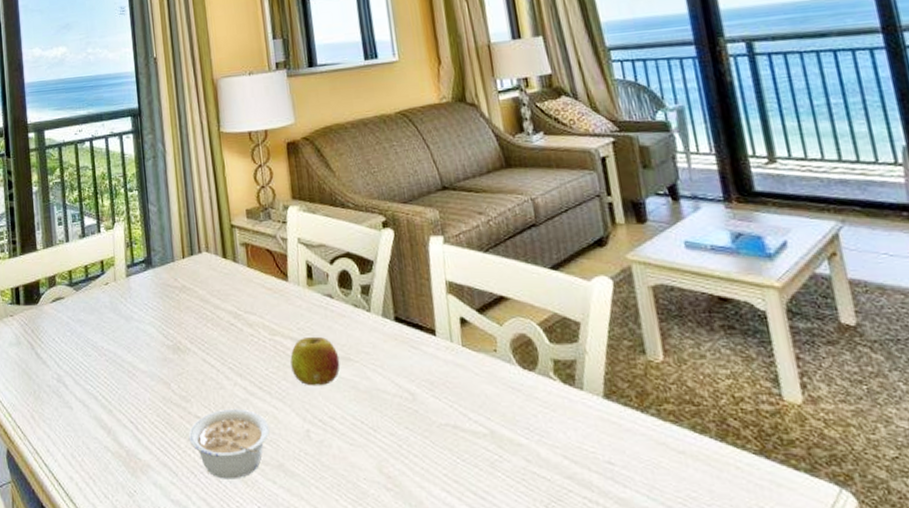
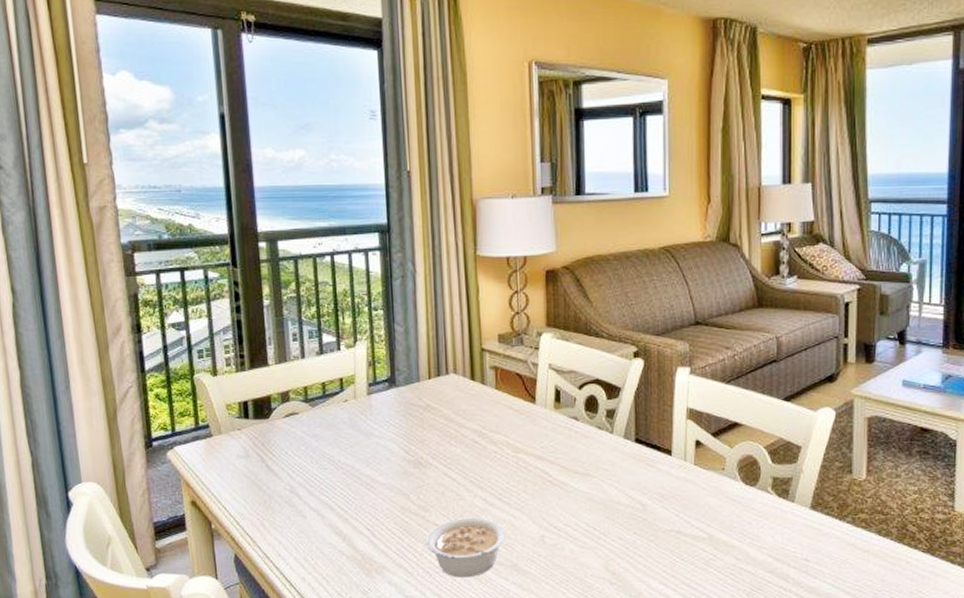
fruit: present [290,336,340,386] -> none [532,454,579,498]

